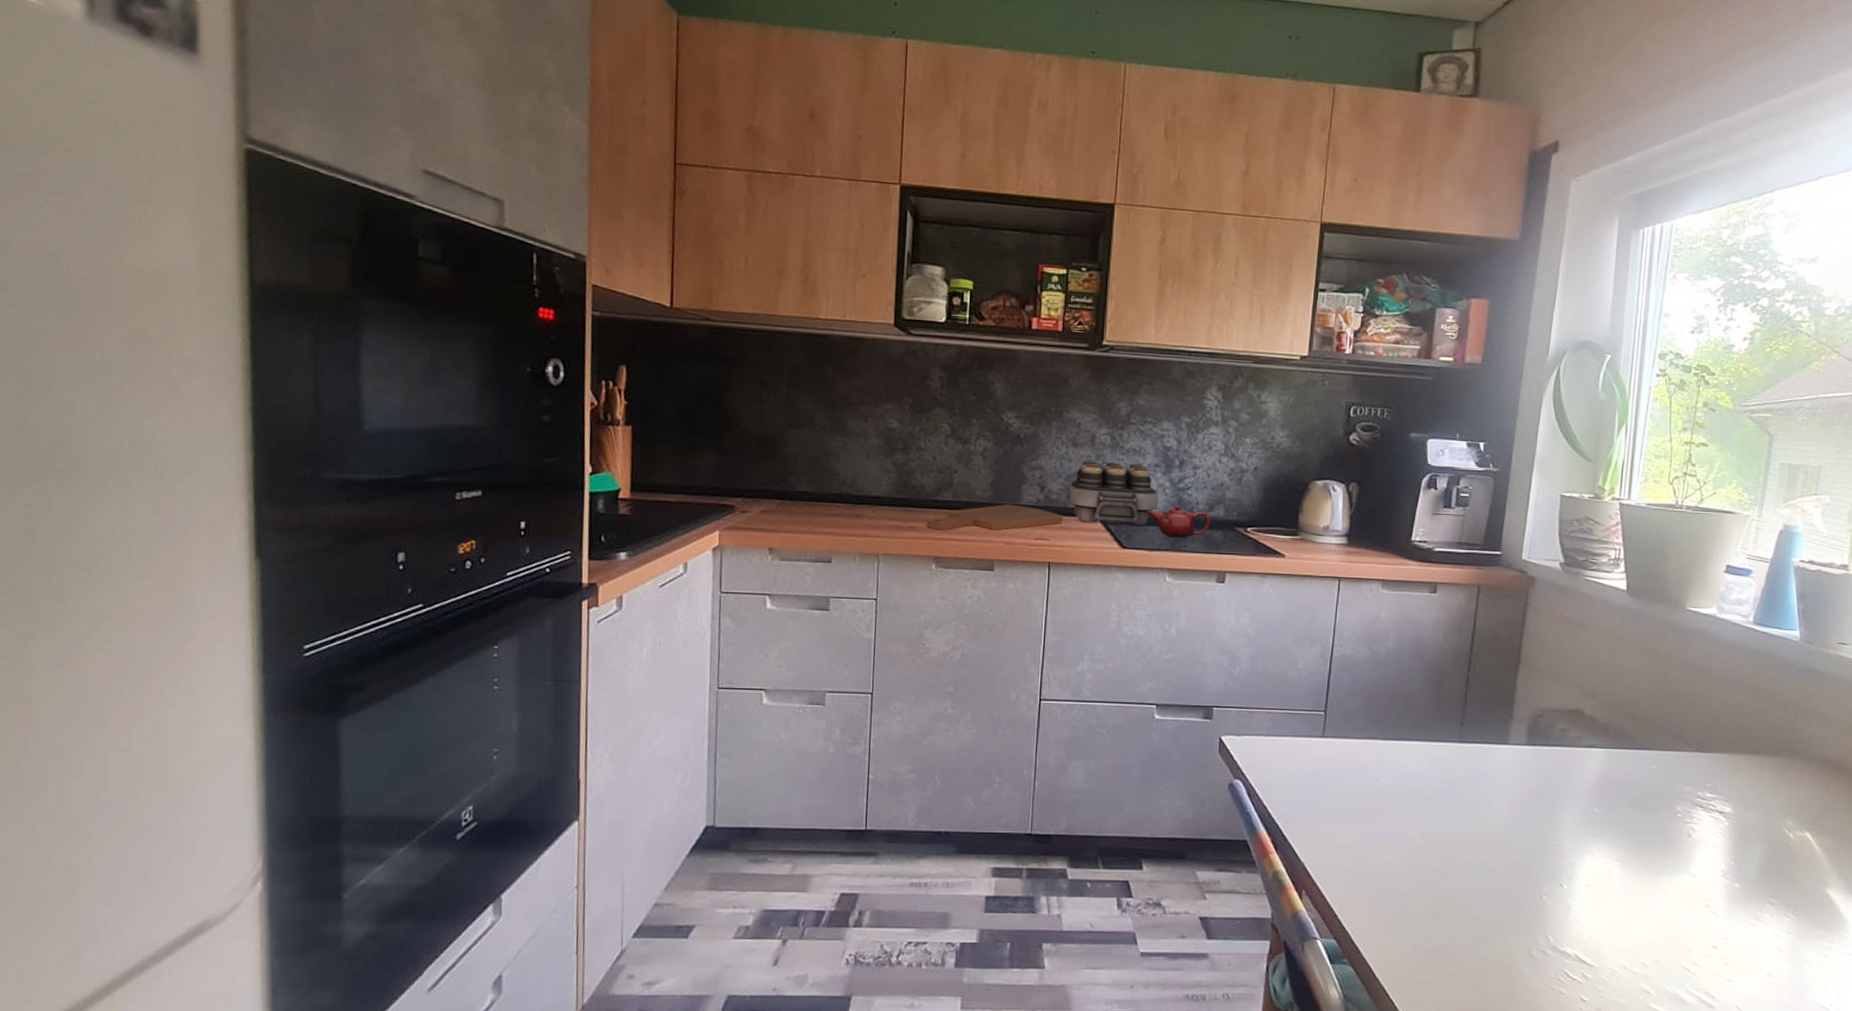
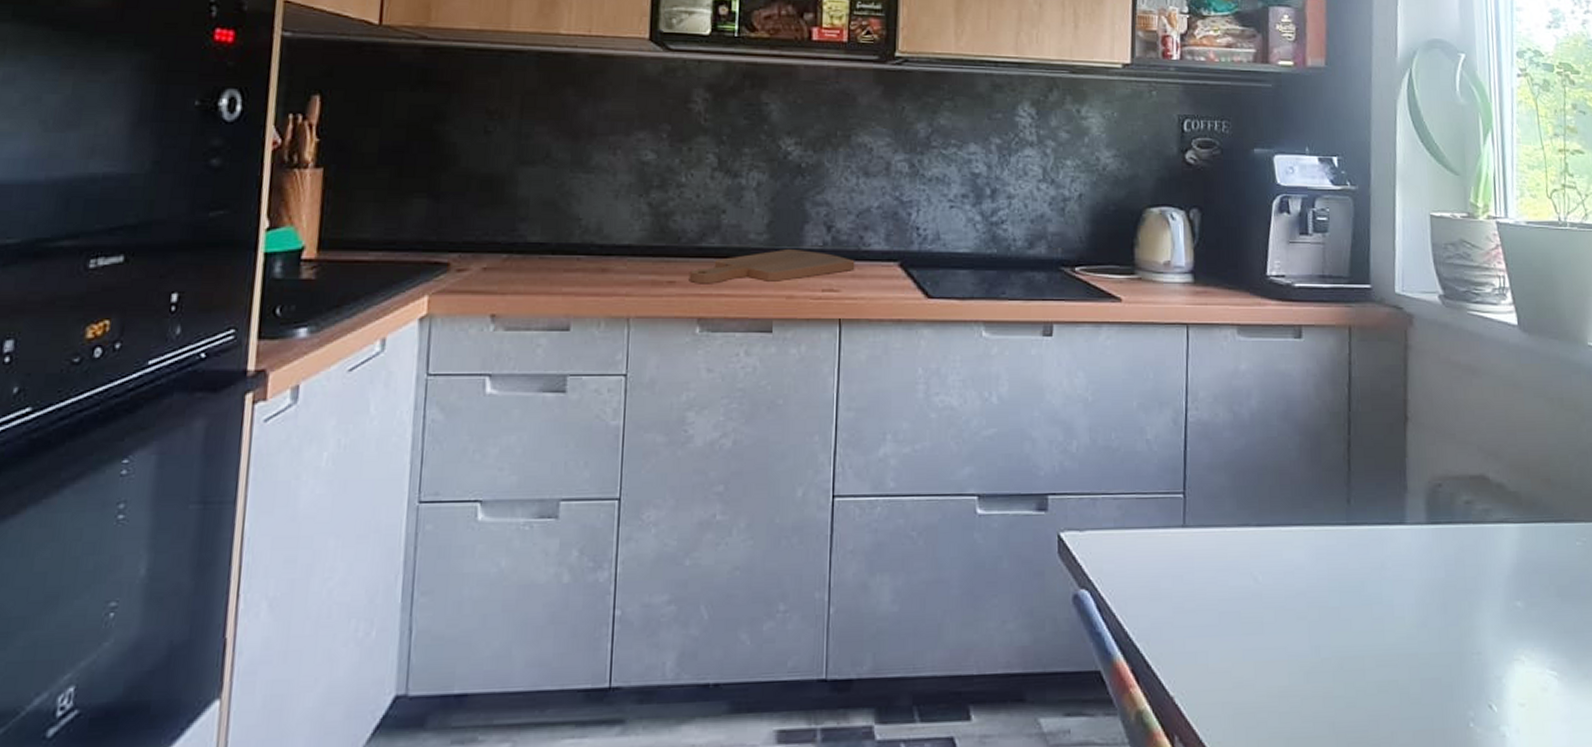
spice rack: present [1066,460,1159,526] -> none [858,193,968,270]
teapot: present [1146,505,1210,538] -> none [954,243,1031,283]

